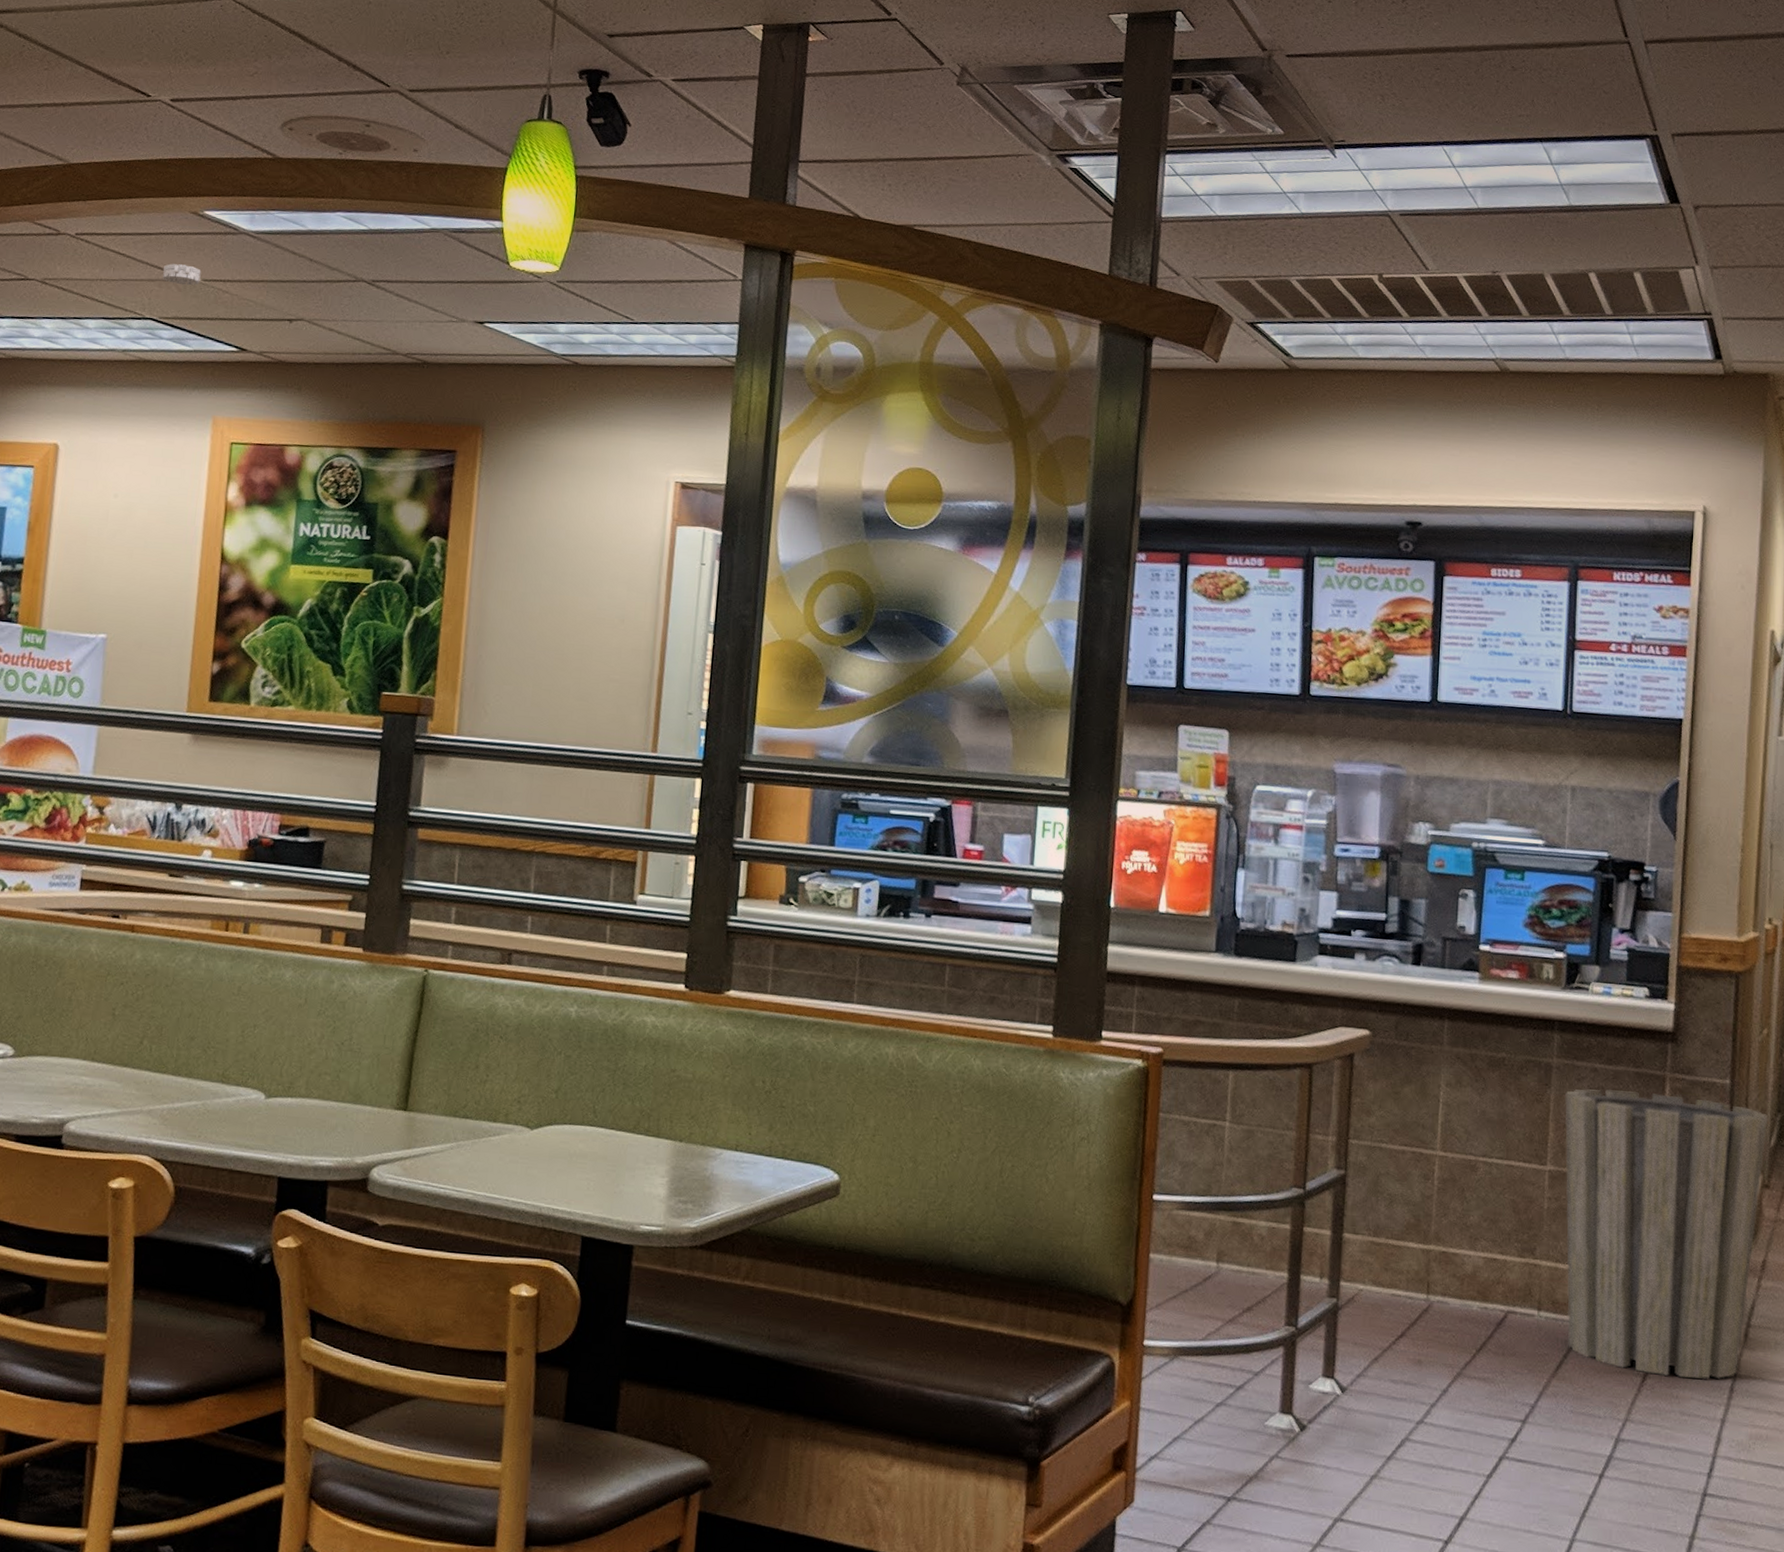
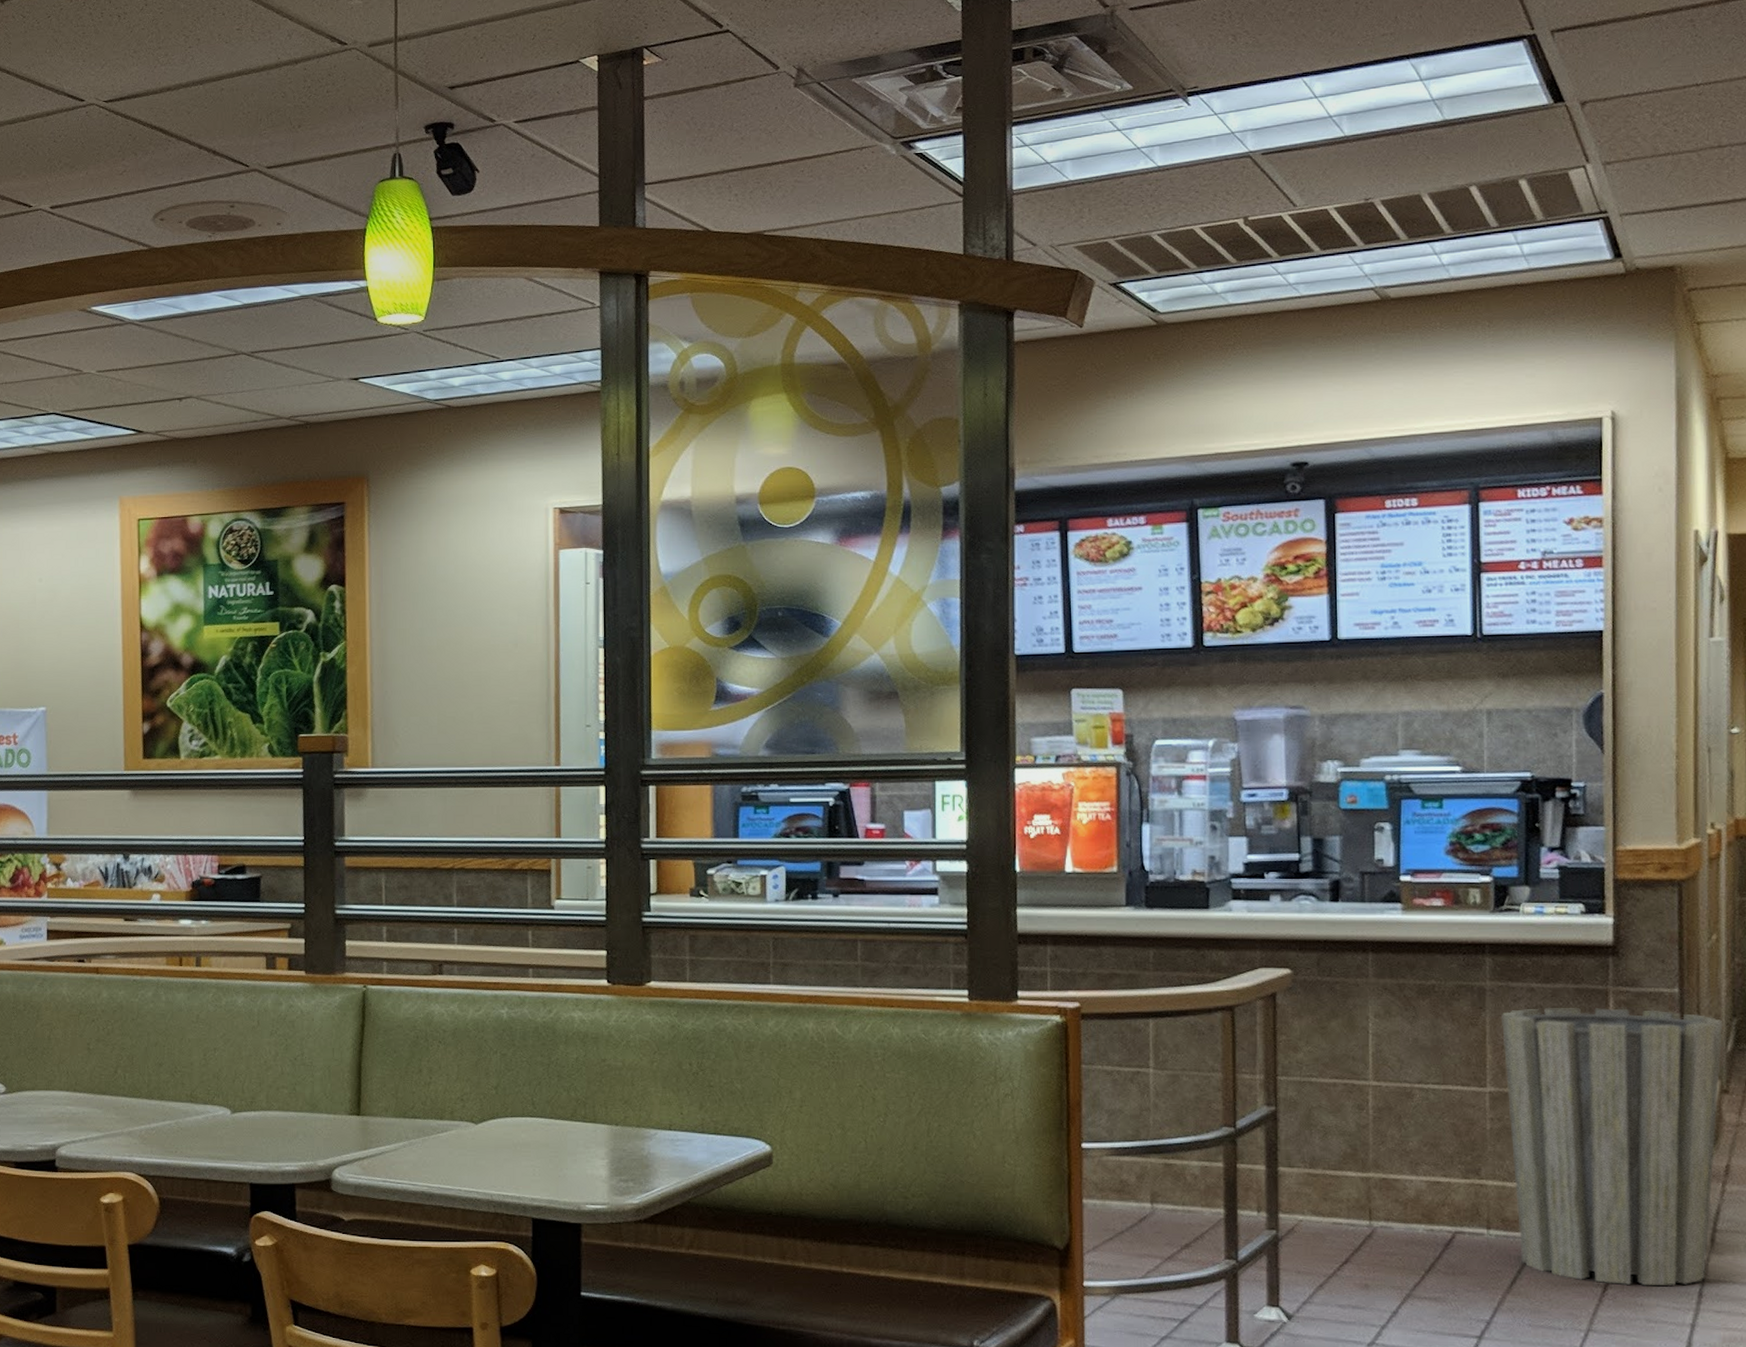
smoke detector: present [162,263,201,286] -> none [60,359,95,379]

